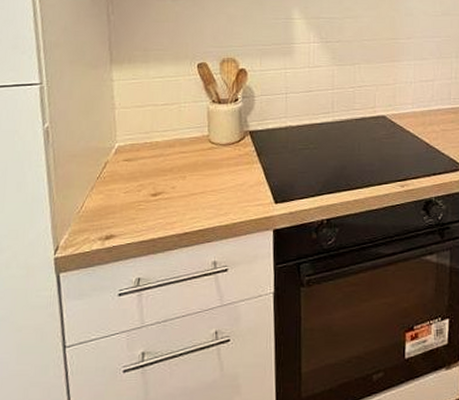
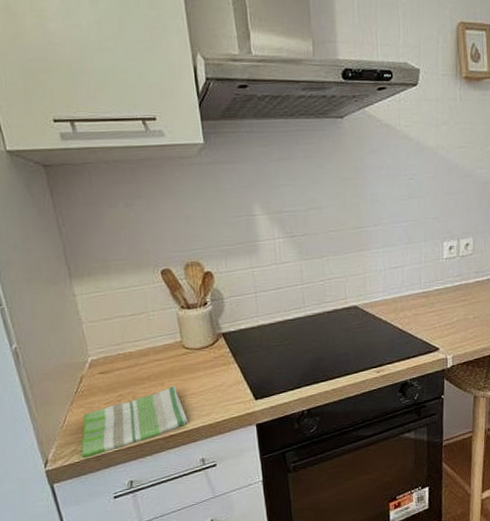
dish towel: none [92,181,205,249] -> present [80,386,189,459]

